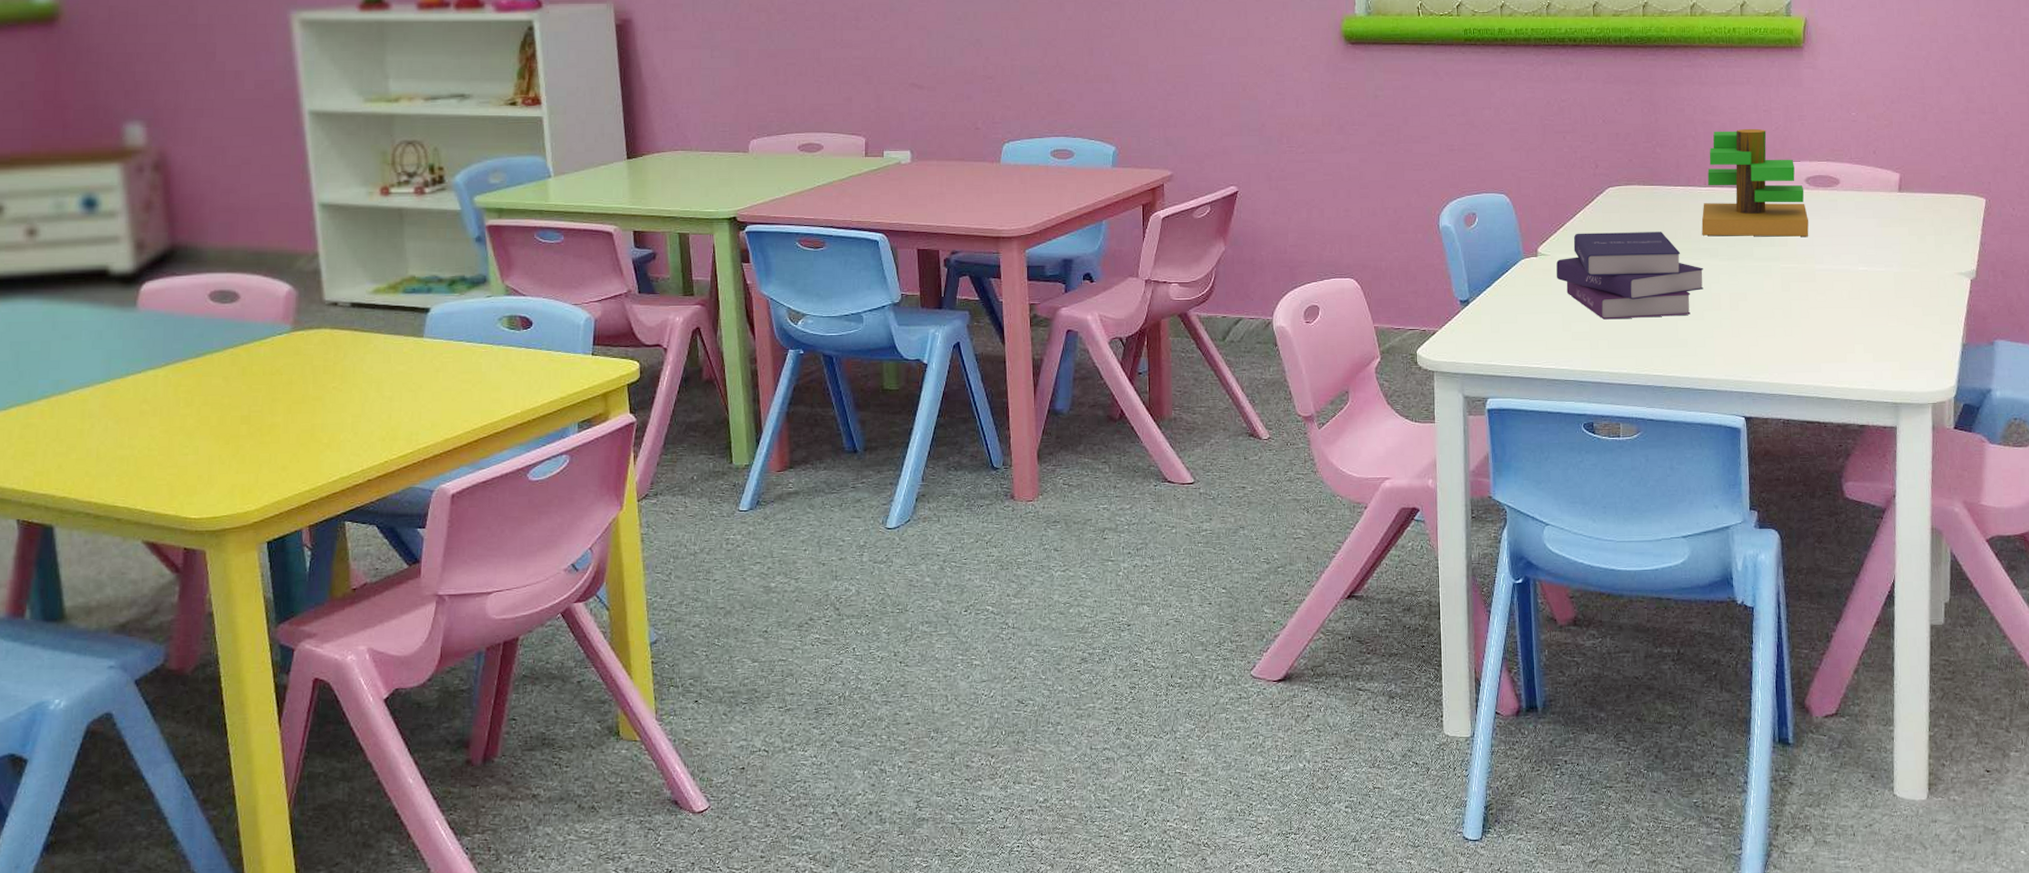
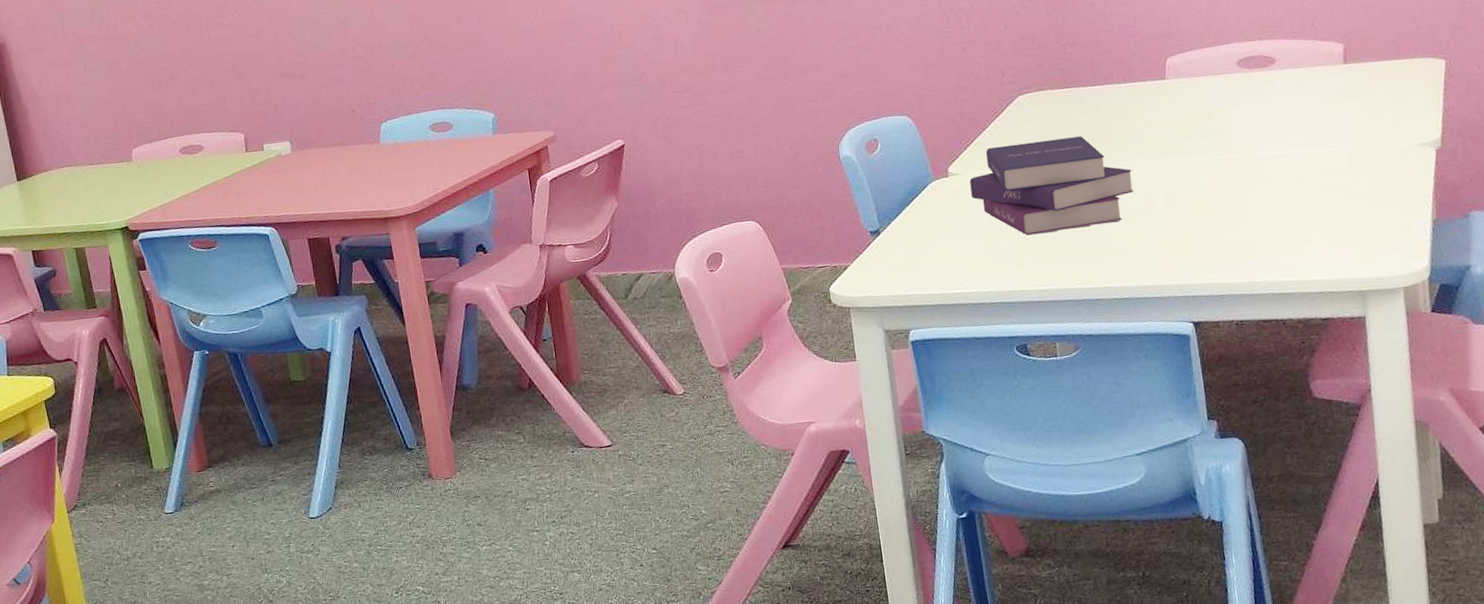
toy tree: present [1701,128,1809,237] -> none [1124,14,1246,135]

